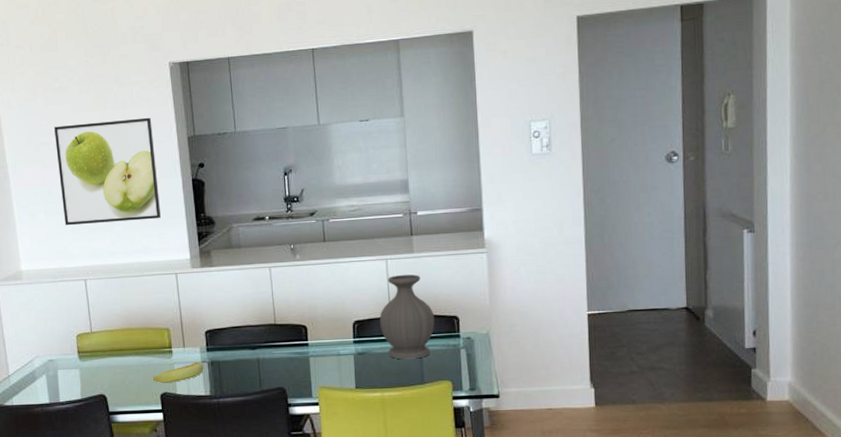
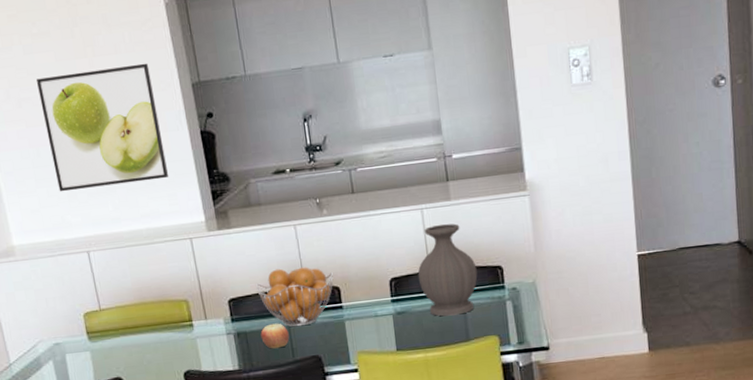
banana: present [153,362,204,384] -> none [174,334,230,361]
fruit basket: none [231,305,302,360] -> present [256,267,334,327]
apple: none [232,355,258,379] -> present [260,323,289,349]

